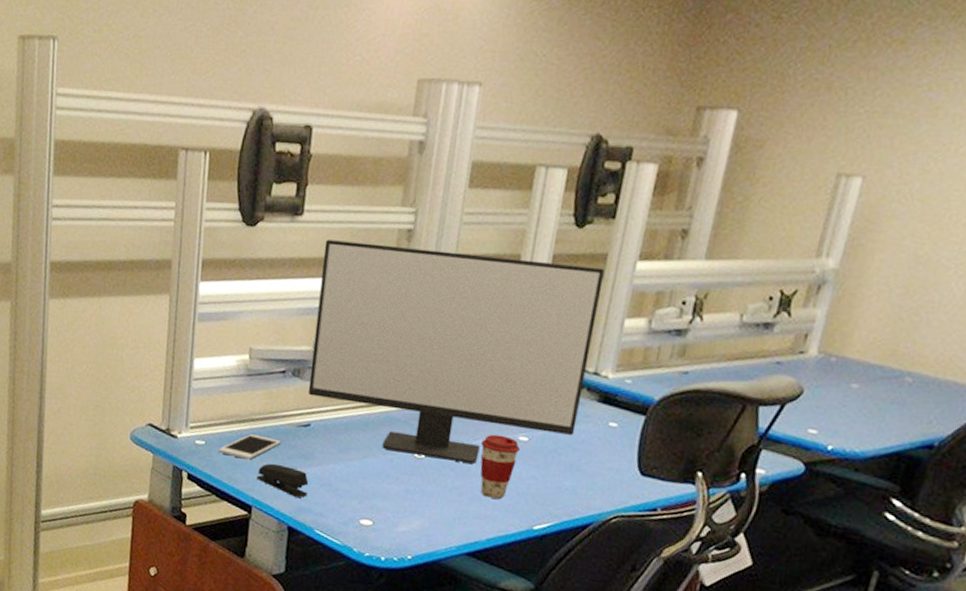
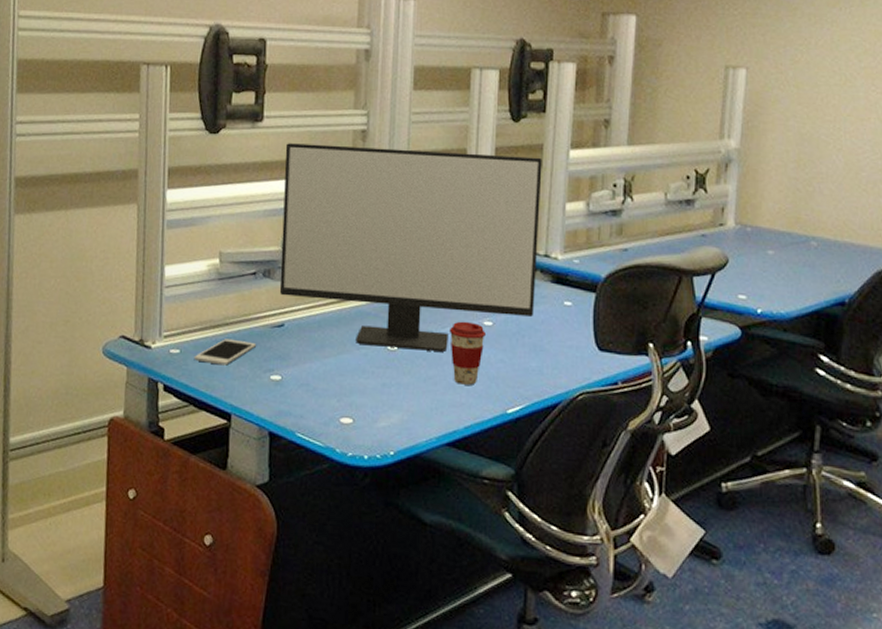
stapler: present [257,463,309,498] -> none [234,367,287,401]

